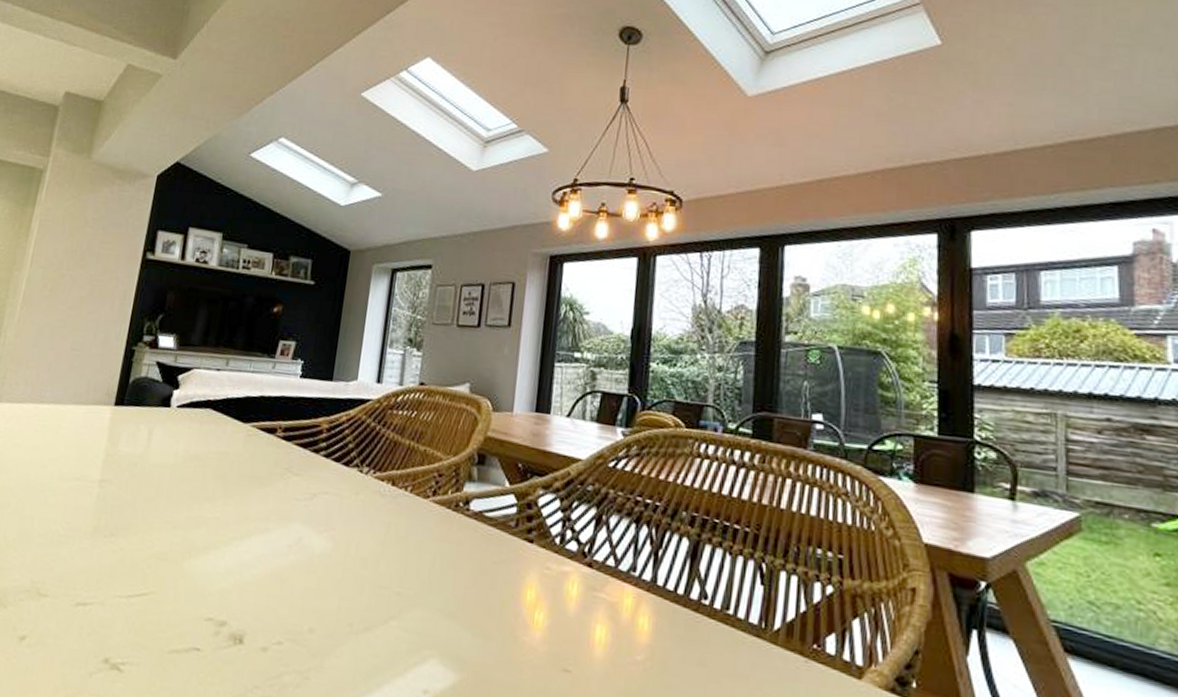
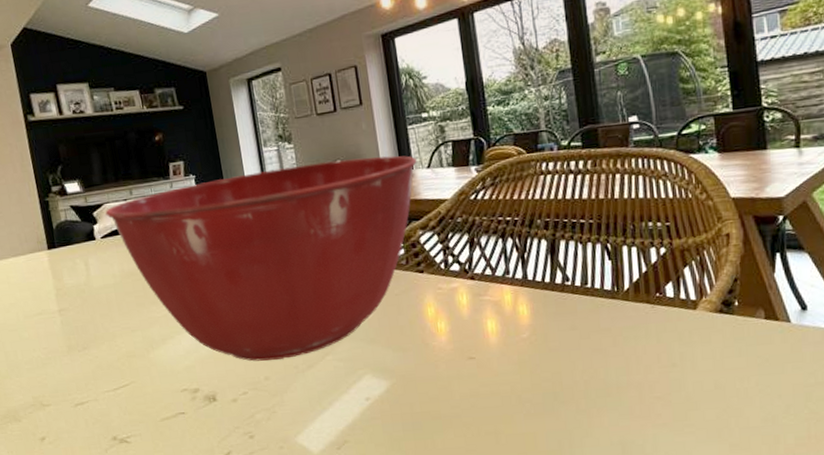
mixing bowl: none [191,370,557,612] -> present [105,155,417,361]

